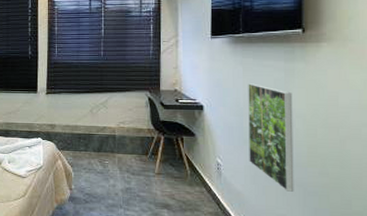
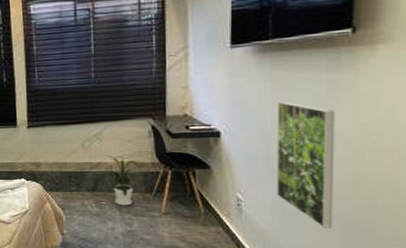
house plant: none [107,121,139,166] -> present [102,155,141,206]

